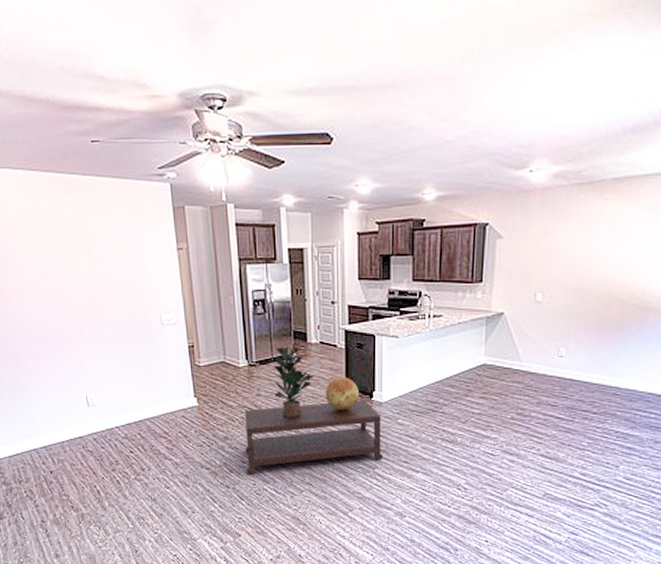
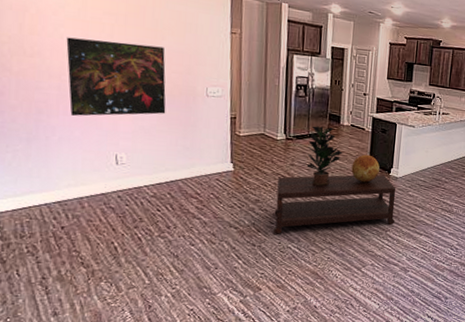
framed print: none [27,276,125,359] -> present [66,37,166,116]

